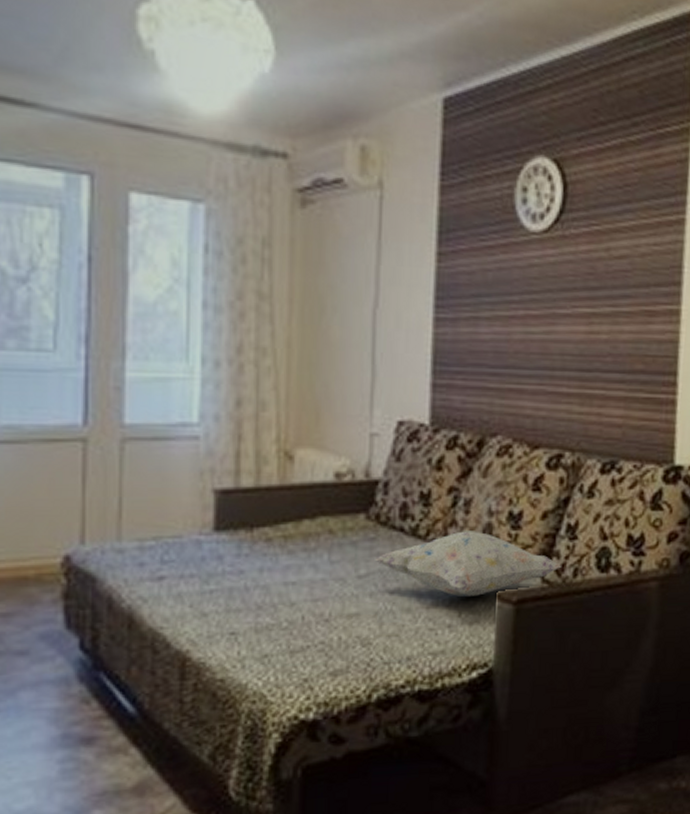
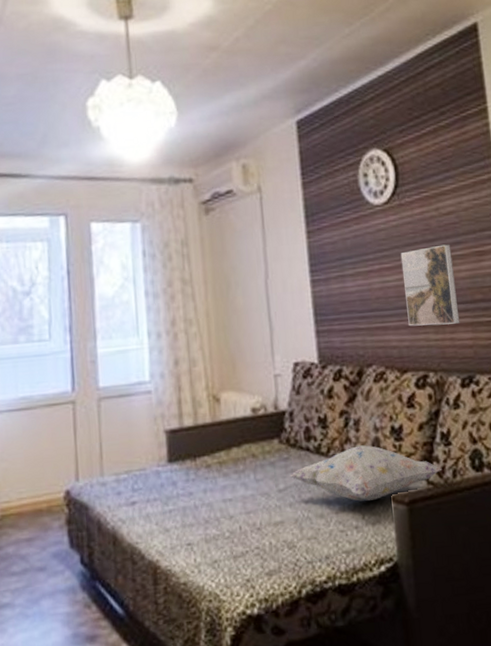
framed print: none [550,296,617,396] -> present [400,244,460,326]

